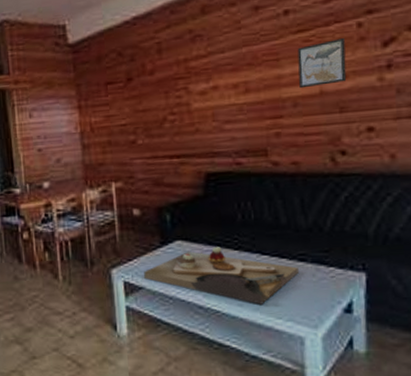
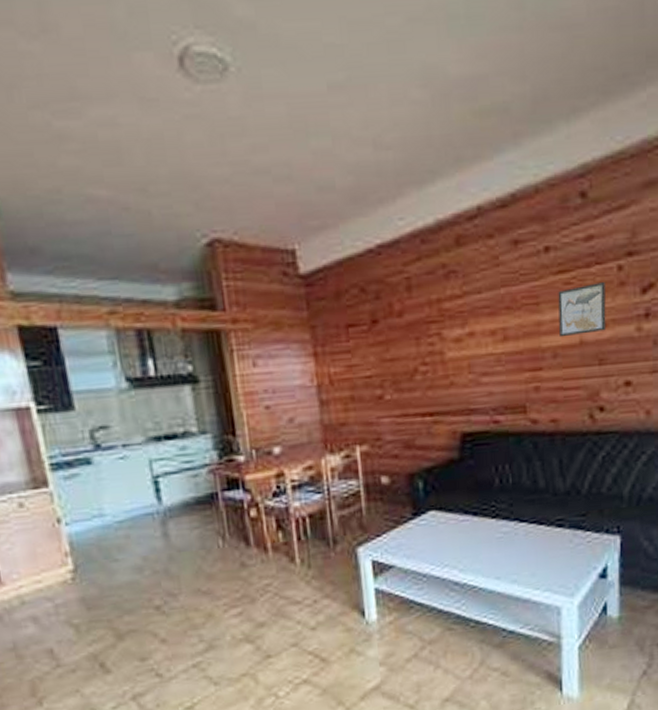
decorative tray: present [144,246,299,304] -> none [394,515,556,576]

